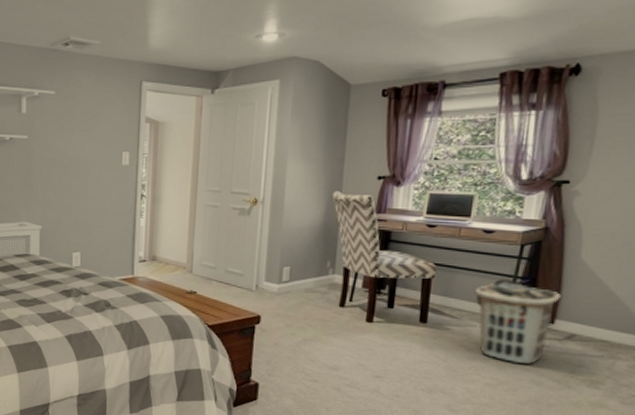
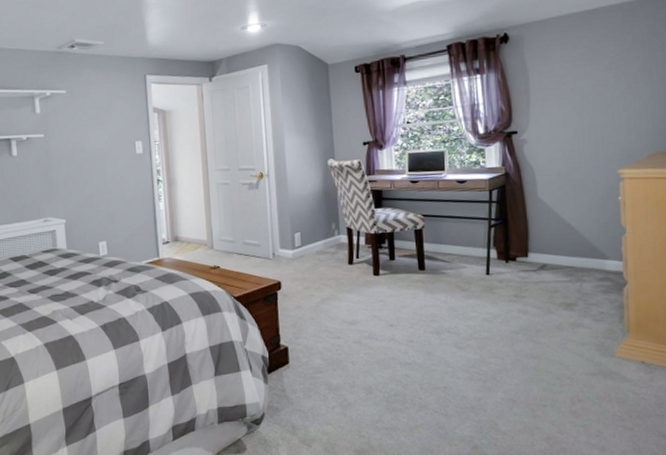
clothes hamper: present [473,278,561,364] -> none [459,221,529,296]

